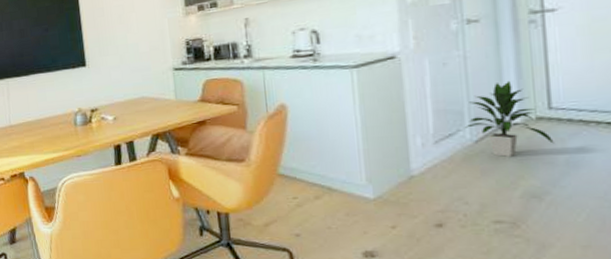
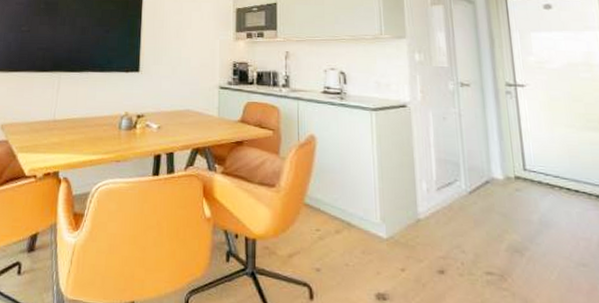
indoor plant: present [464,80,555,157] -> none [460,140,530,210]

